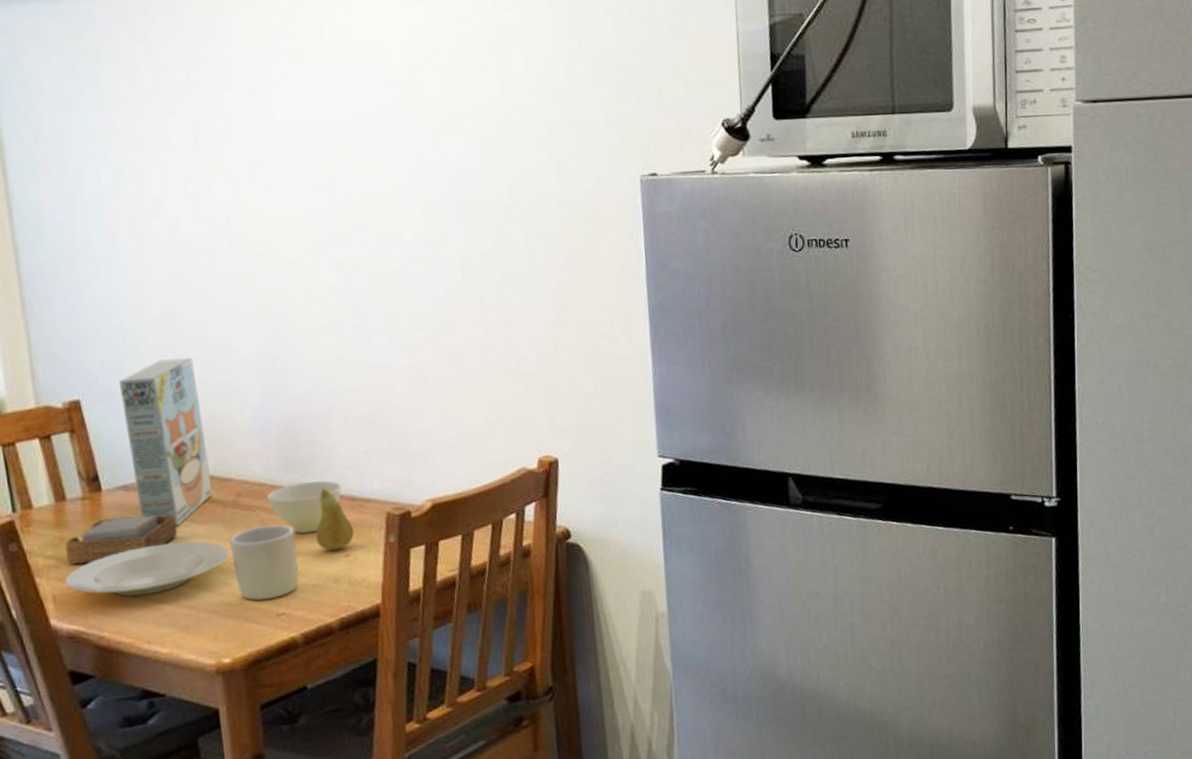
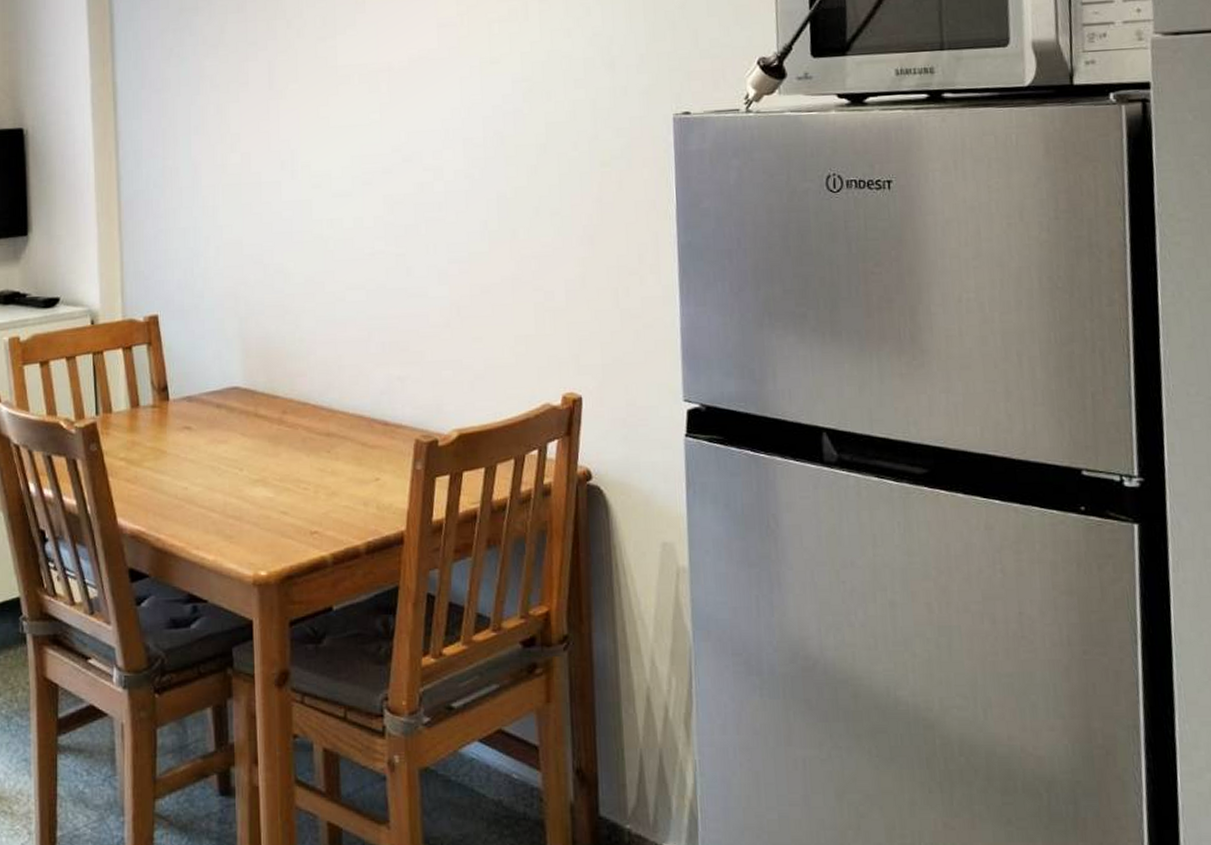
plate: present [64,541,230,596] -> none [132,453,273,502]
napkin holder: present [65,514,178,565] -> none [136,426,230,468]
cereal box: present [118,357,213,527] -> none [191,280,262,439]
mug: present [230,524,300,601] -> none [274,443,333,516]
bowl: present [266,481,342,534] -> none [308,404,376,455]
fruit: present [315,488,354,551] -> none [350,411,384,473]

